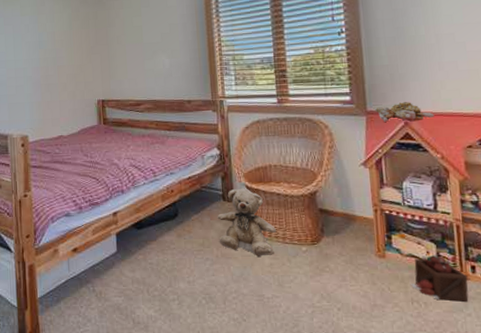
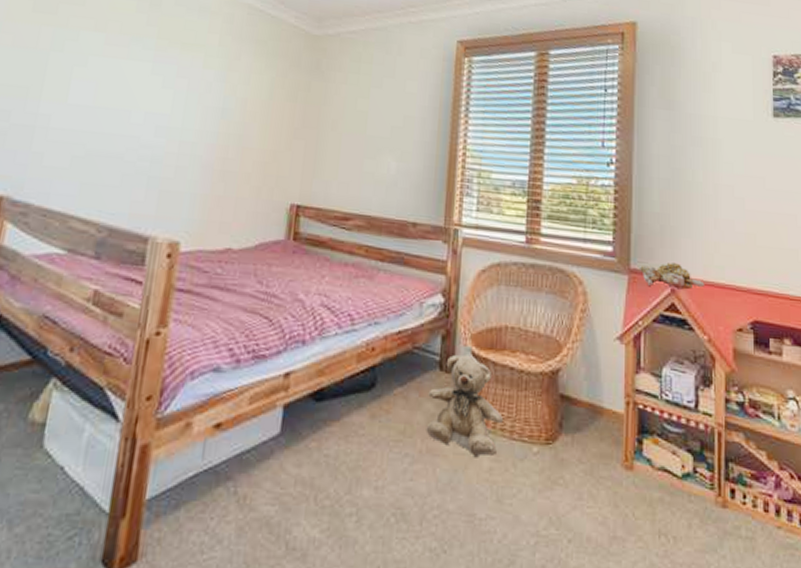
toy box: present [411,255,469,302] -> none [660,470,726,538]

